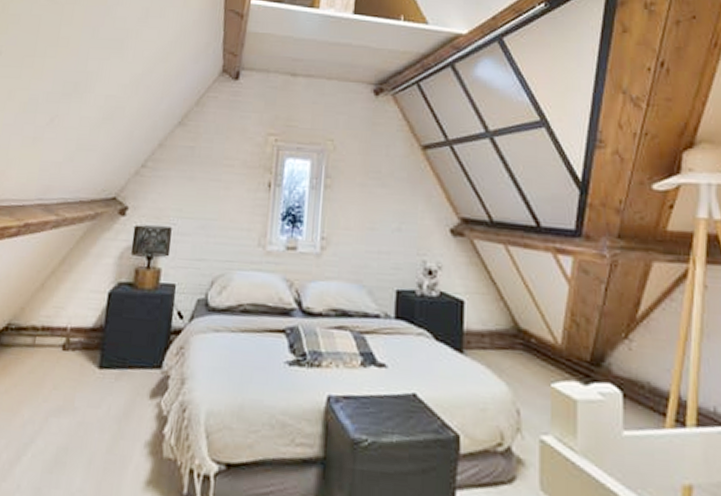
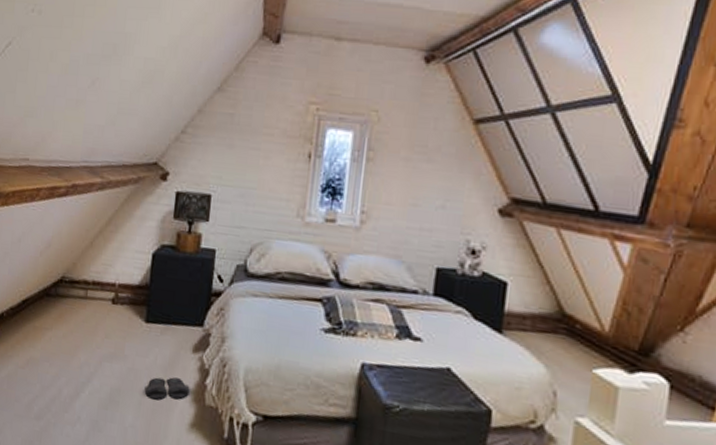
slippers: none [95,428,146,457] -> present [144,377,190,401]

